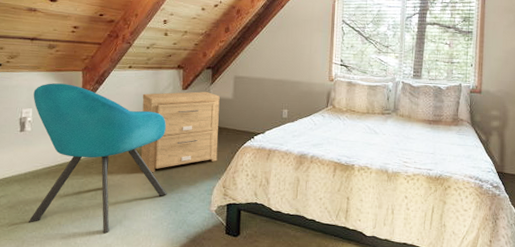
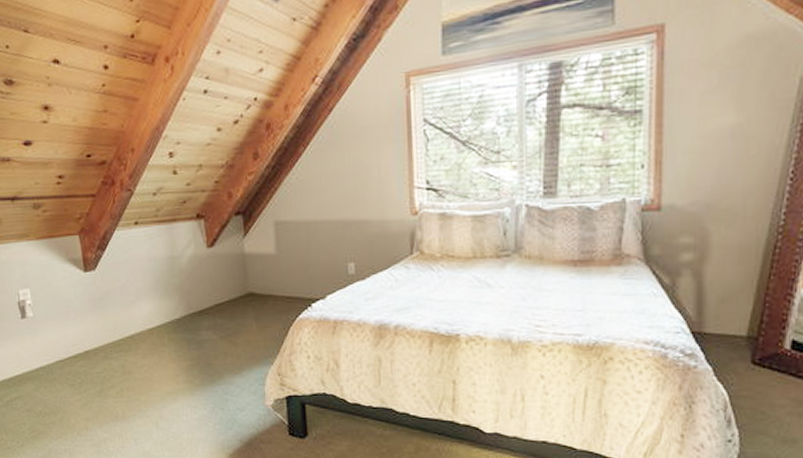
chair: present [28,83,167,234] -> none [27,253,208,439]
side table: present [141,91,220,173] -> none [157,247,266,361]

